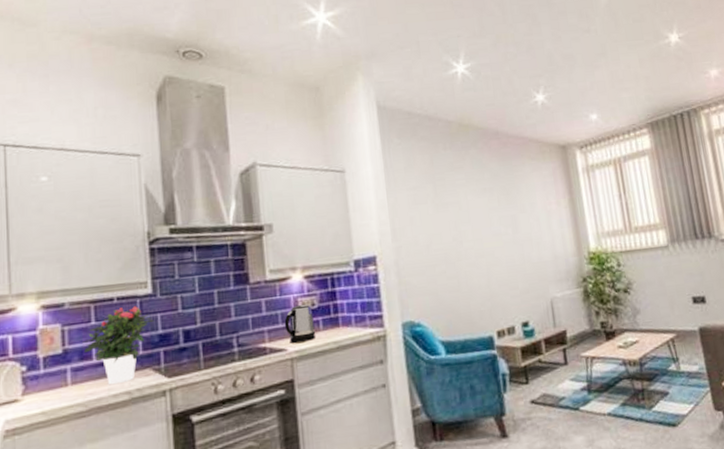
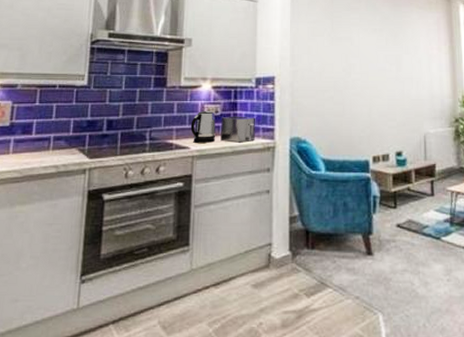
potted flower: present [82,306,154,385] -> none [26,94,85,158]
toaster: none [319,305,363,338] -> present [219,116,256,144]

